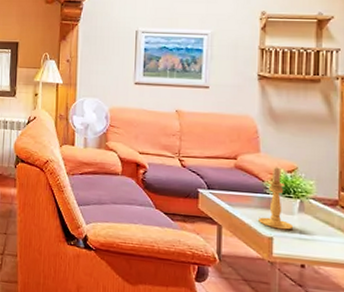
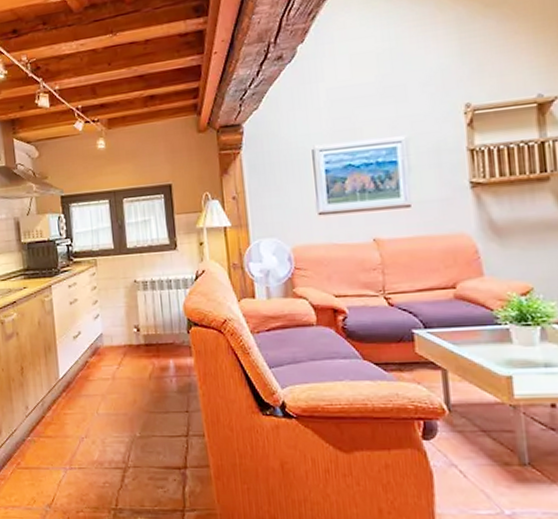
candle holder: present [259,167,294,230] -> none [492,291,537,365]

